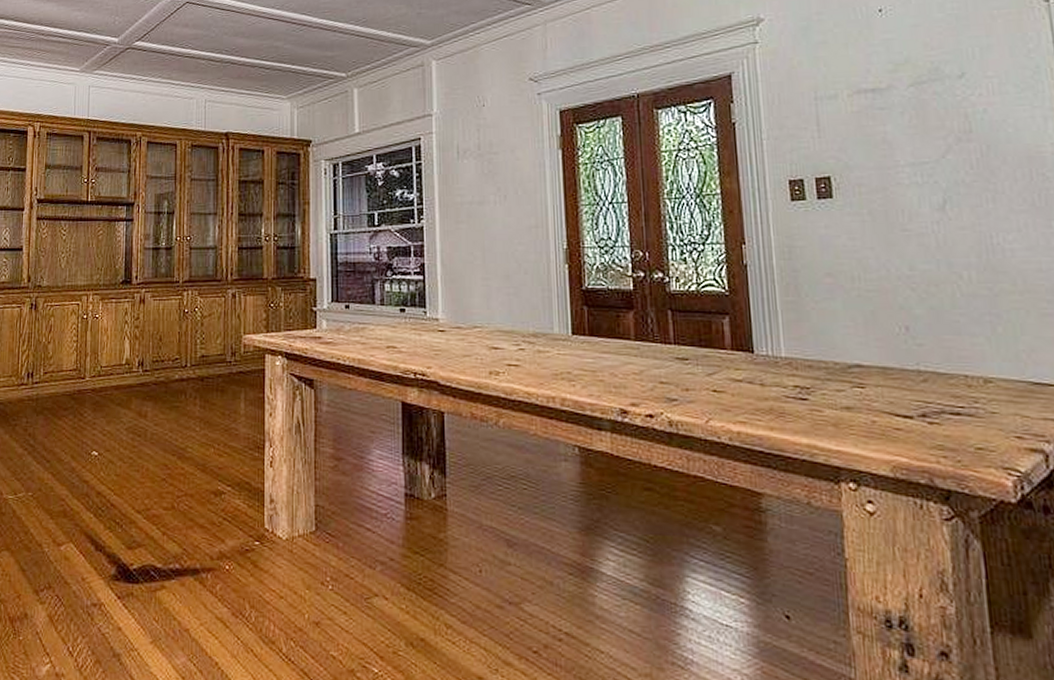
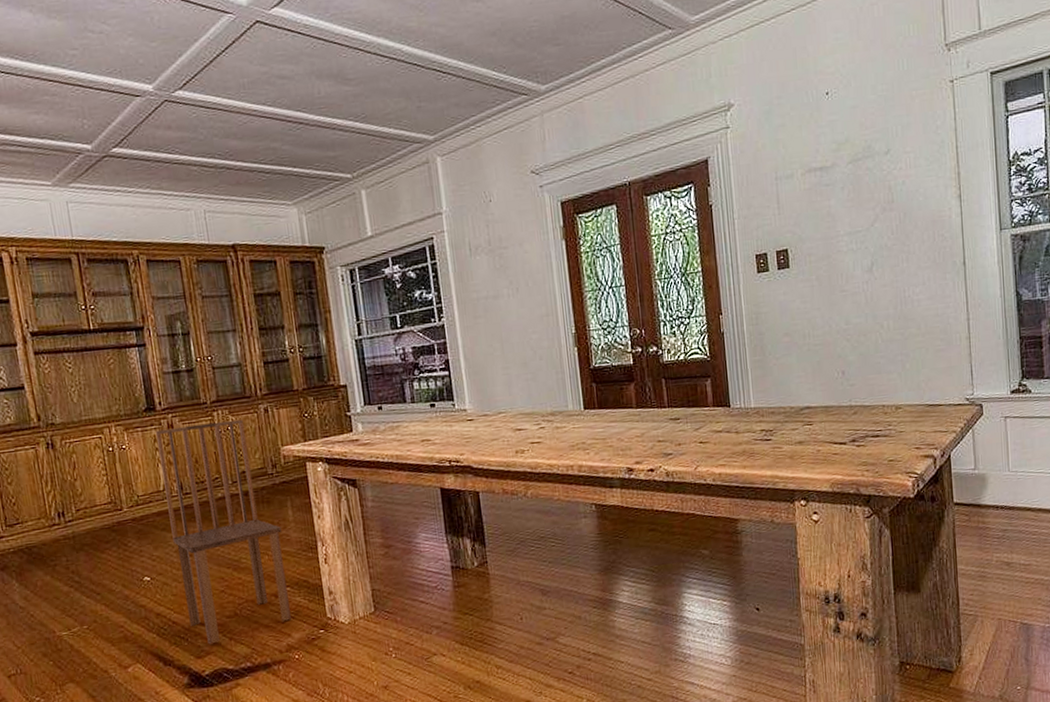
dining chair: none [126,302,231,536] -> present [156,419,291,645]

